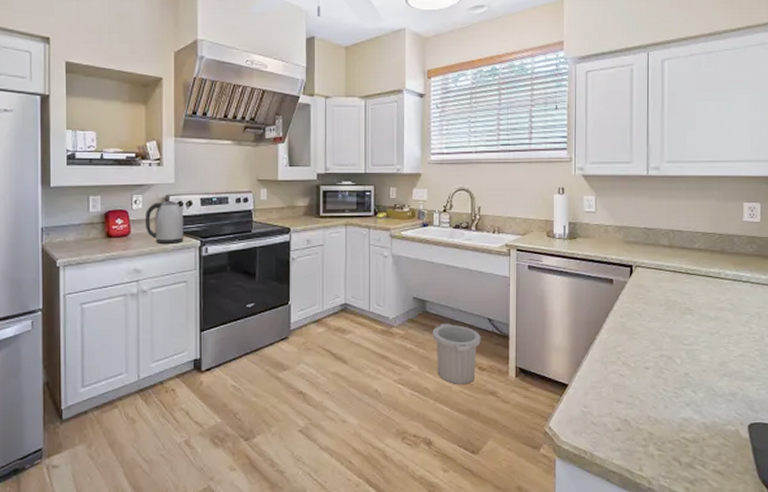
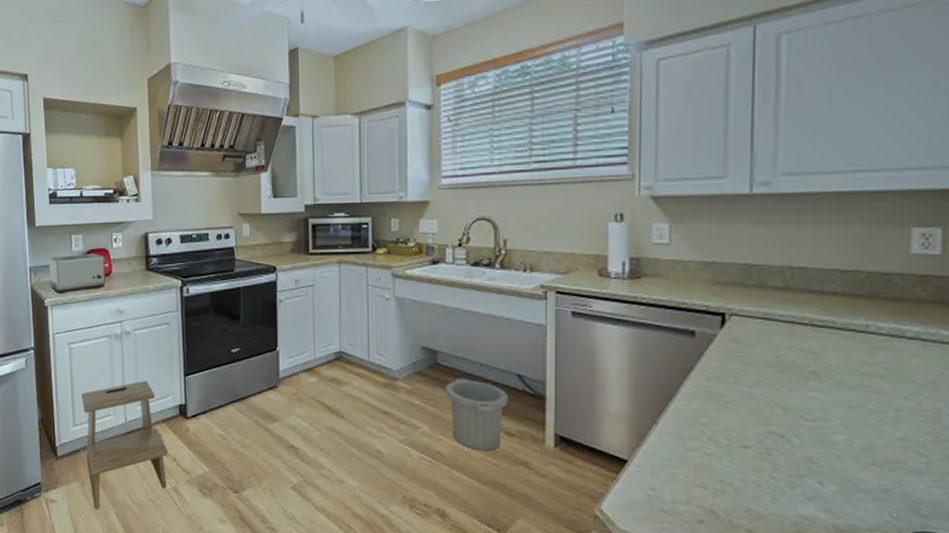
toaster: none [63,214,123,254] -> present [49,253,106,293]
step stool: none [92,337,181,471] -> present [82,380,168,510]
kettle: present [146,201,184,244] -> none [126,239,165,284]

